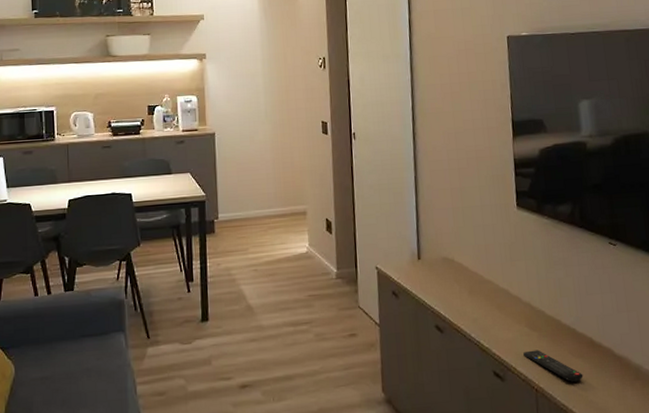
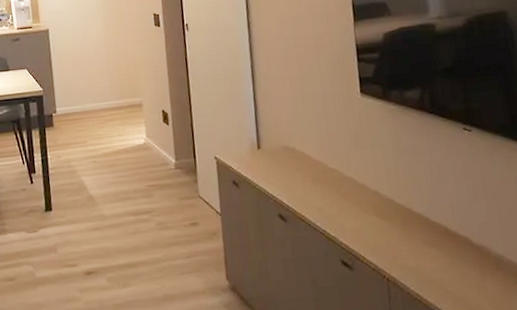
remote control: present [523,350,584,383] -> none [372,239,439,272]

